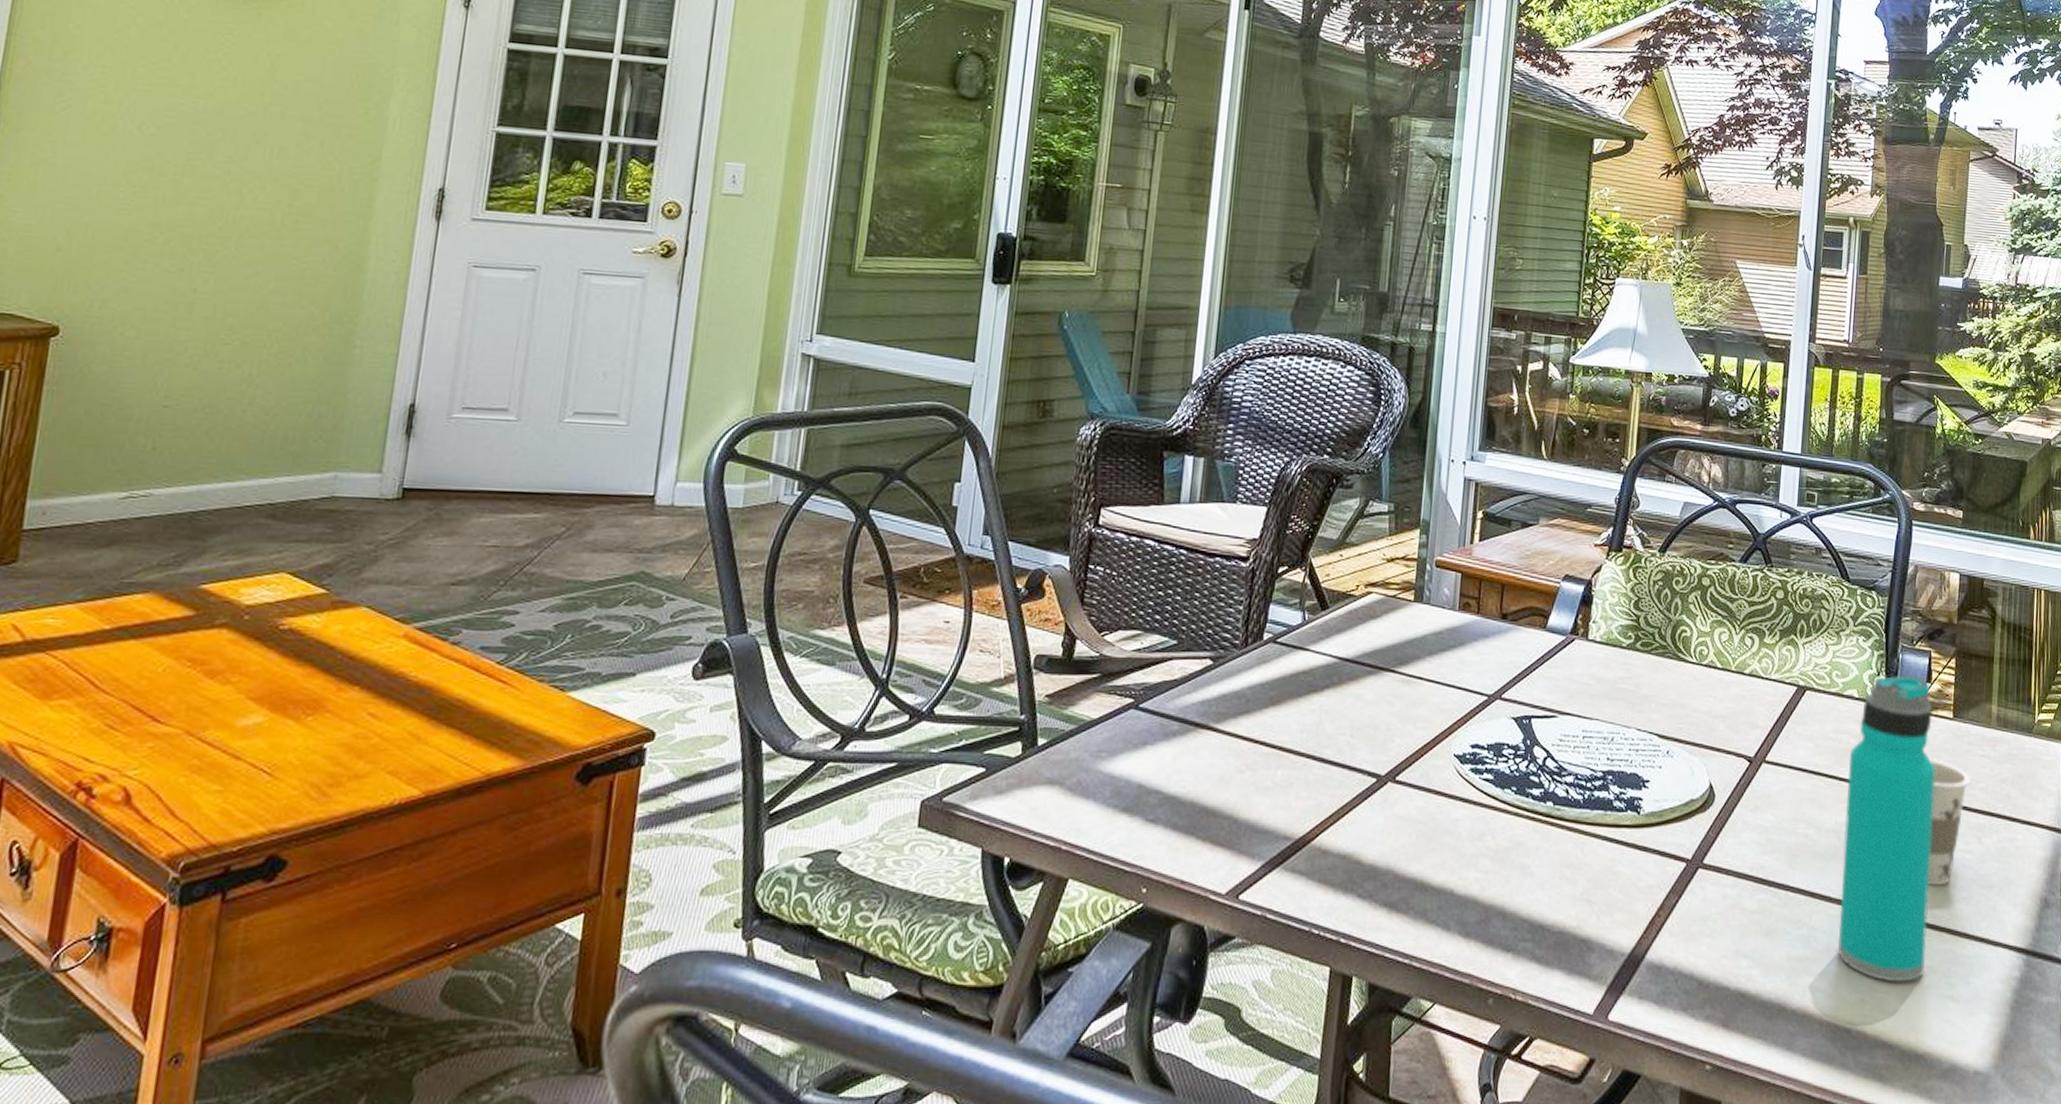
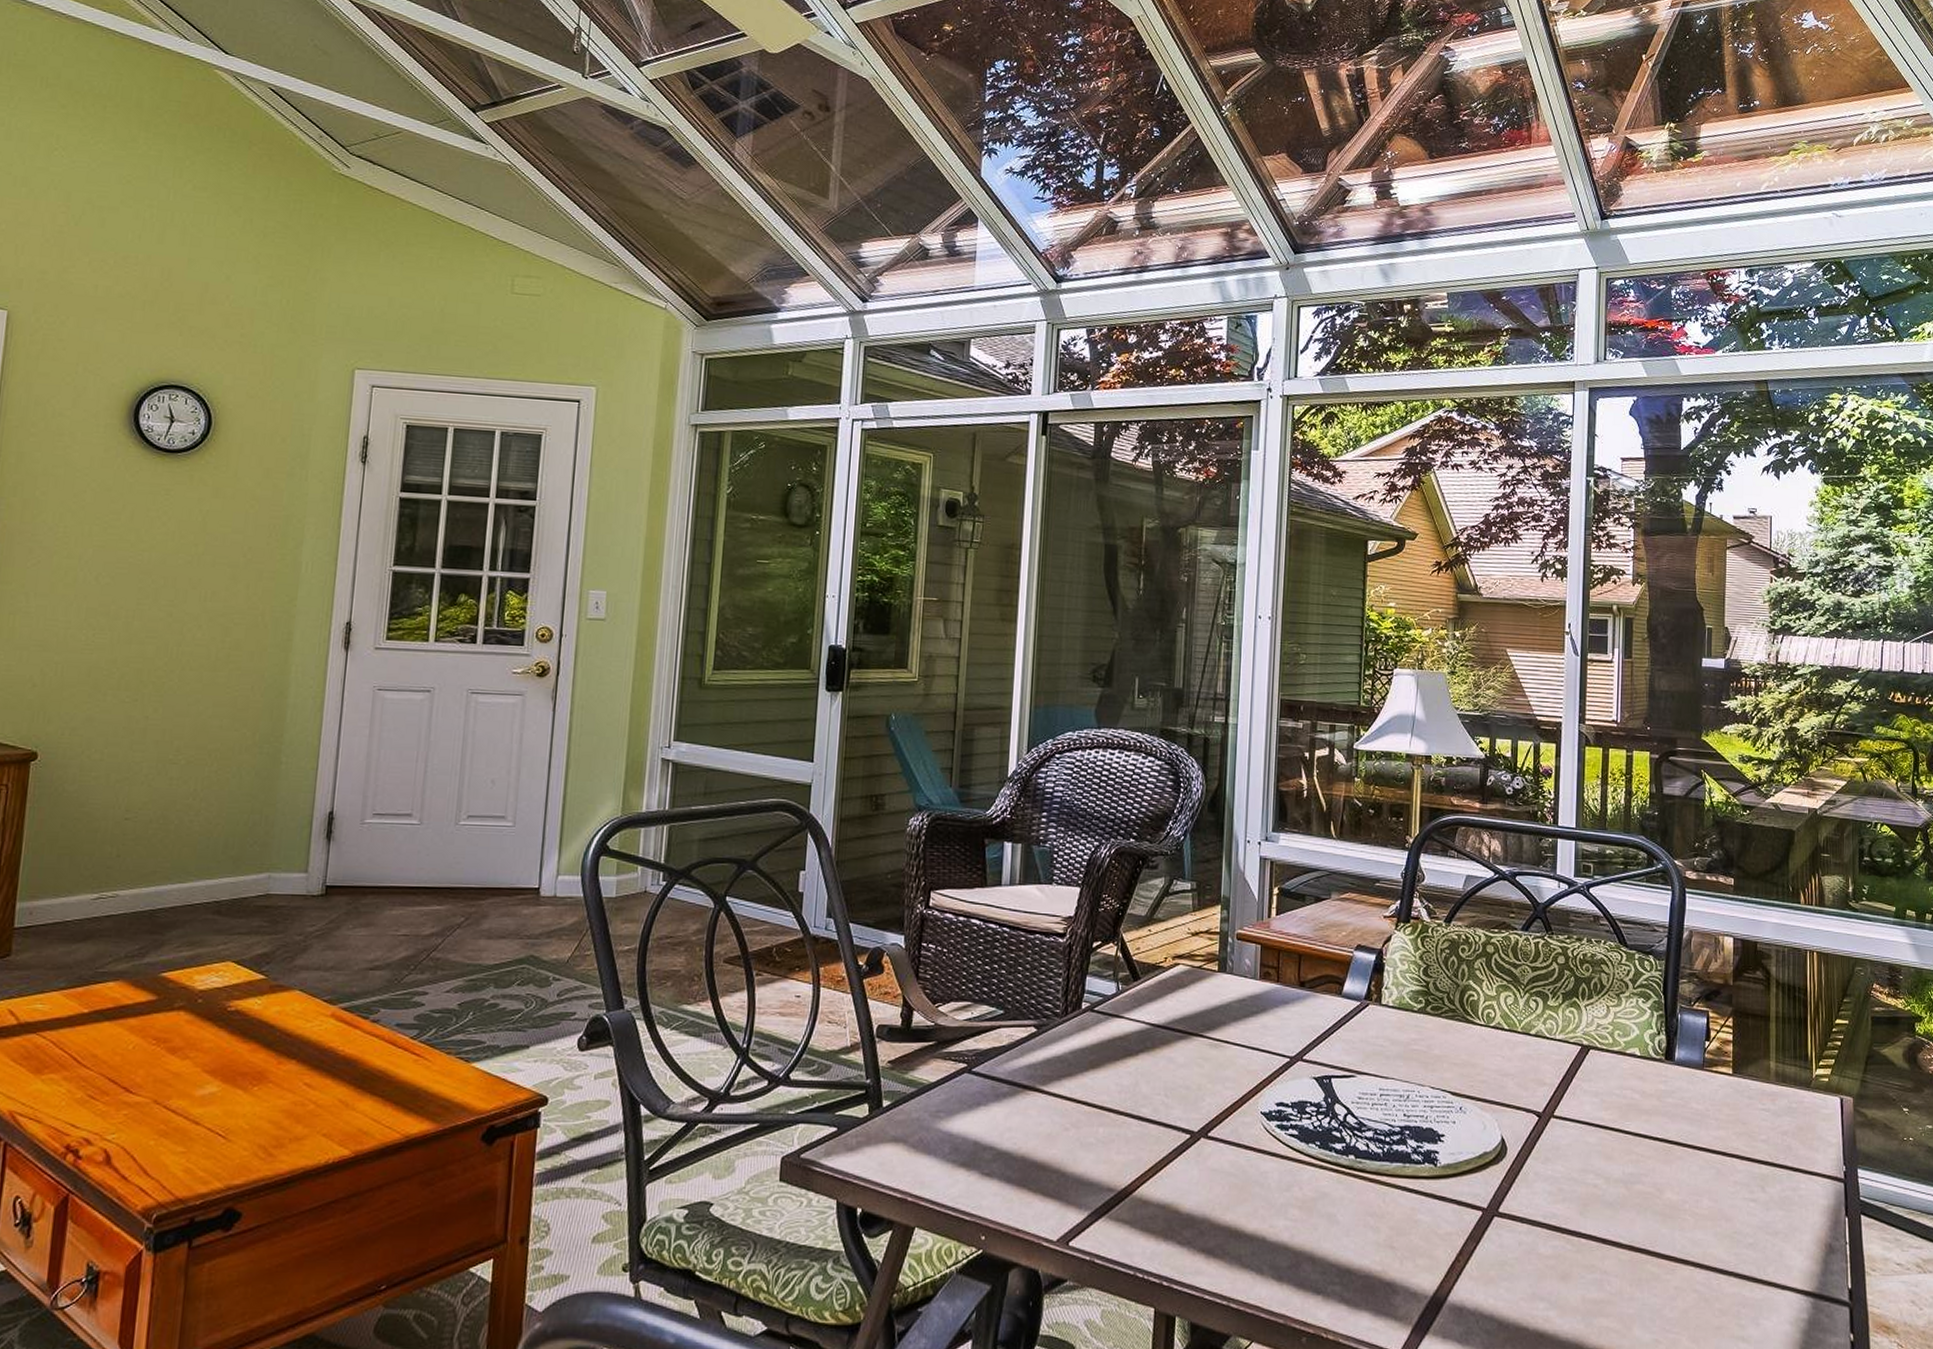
water bottle: present [1838,675,1935,982] -> none [1631,1034,1717,1323]
cup: present [1928,758,1971,886] -> none [1711,1112,1752,1232]

